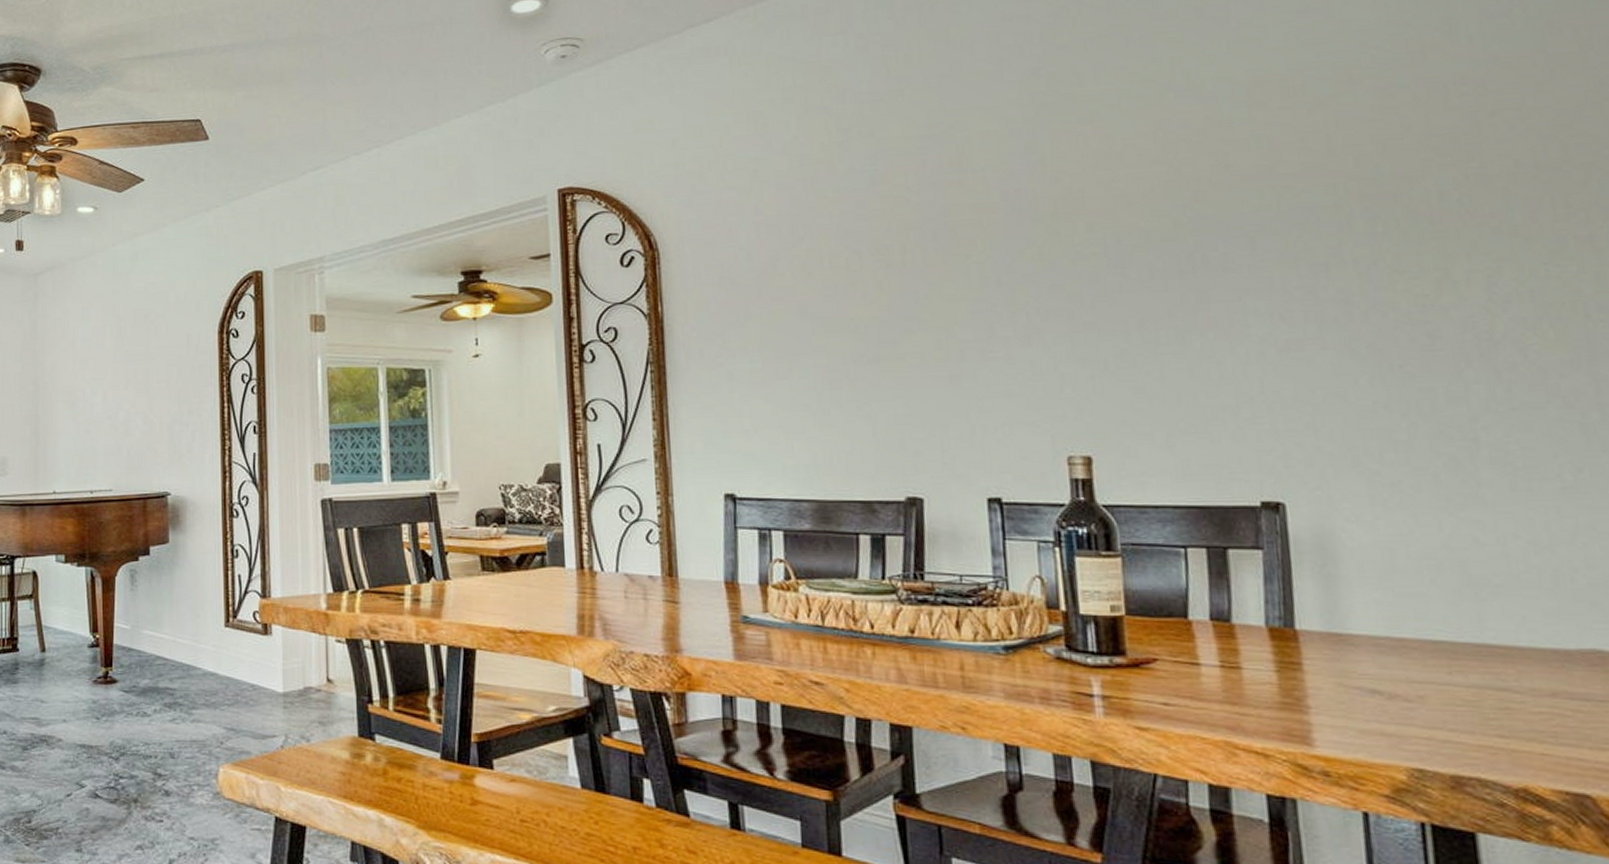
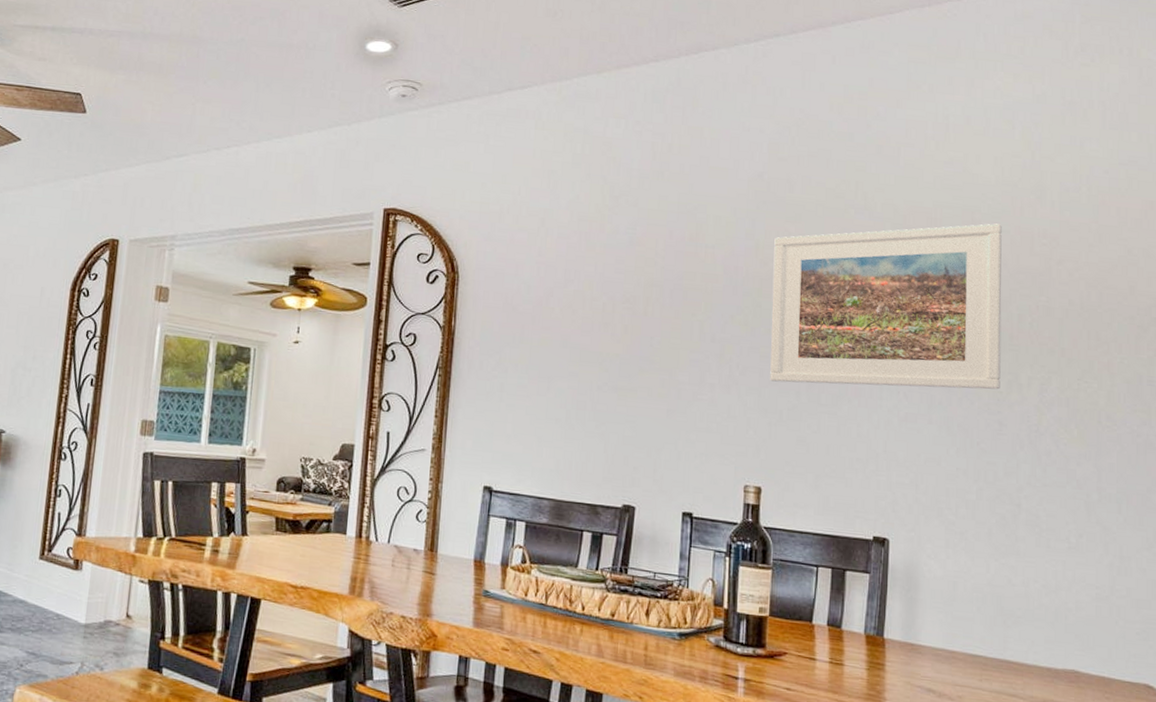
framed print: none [1066,77,1424,324] -> present [770,223,1002,390]

